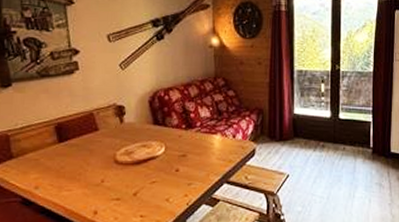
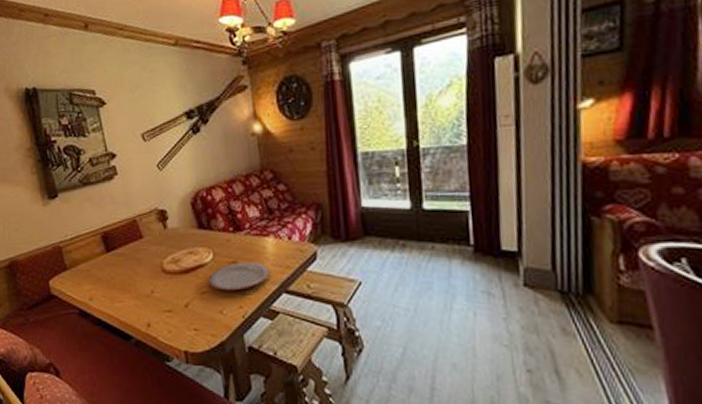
plate: none [158,156,215,181] -> present [208,262,271,291]

